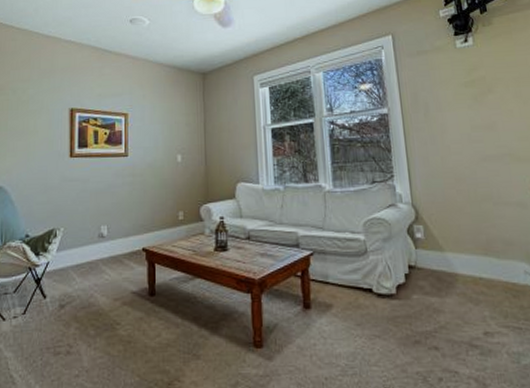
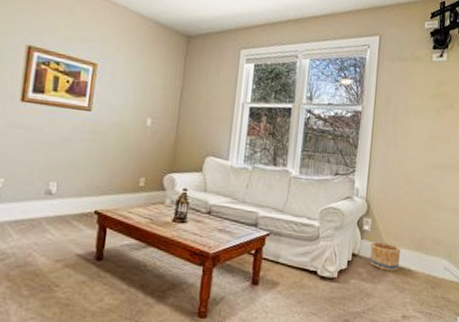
basket: none [427,249,467,281] -> present [370,241,401,271]

